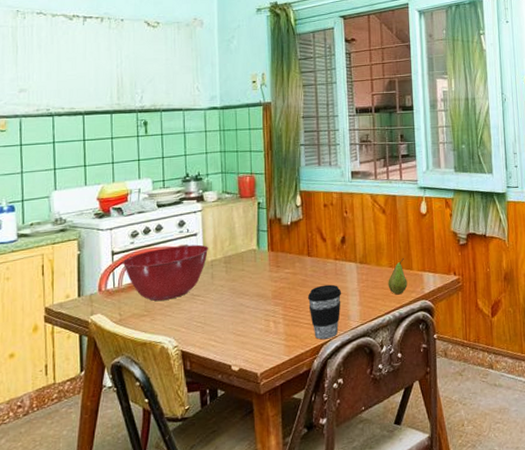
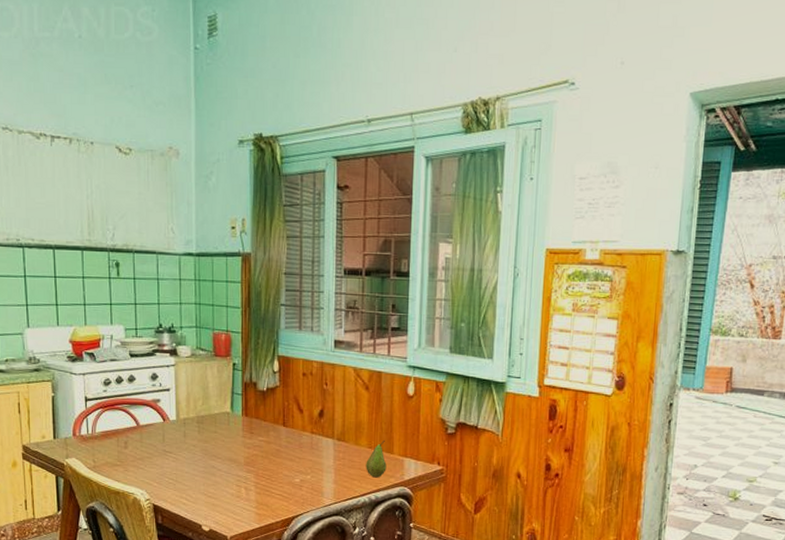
mixing bowl: present [122,244,209,301] -> none [95,399,182,453]
coffee cup: present [308,284,342,340] -> none [281,458,317,513]

